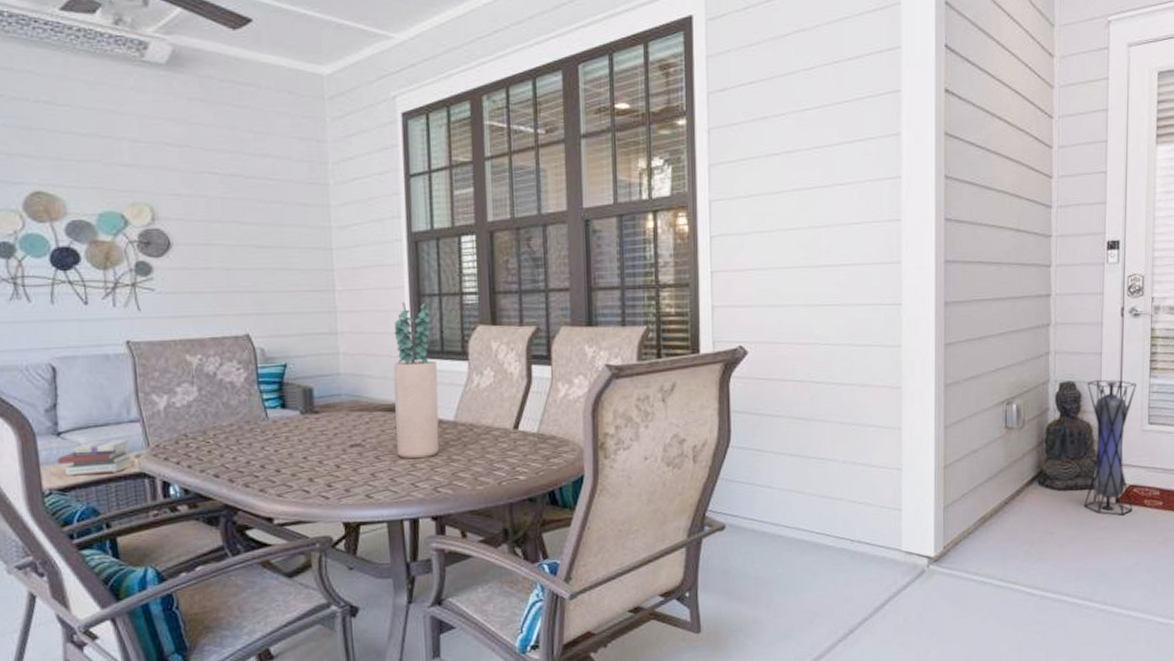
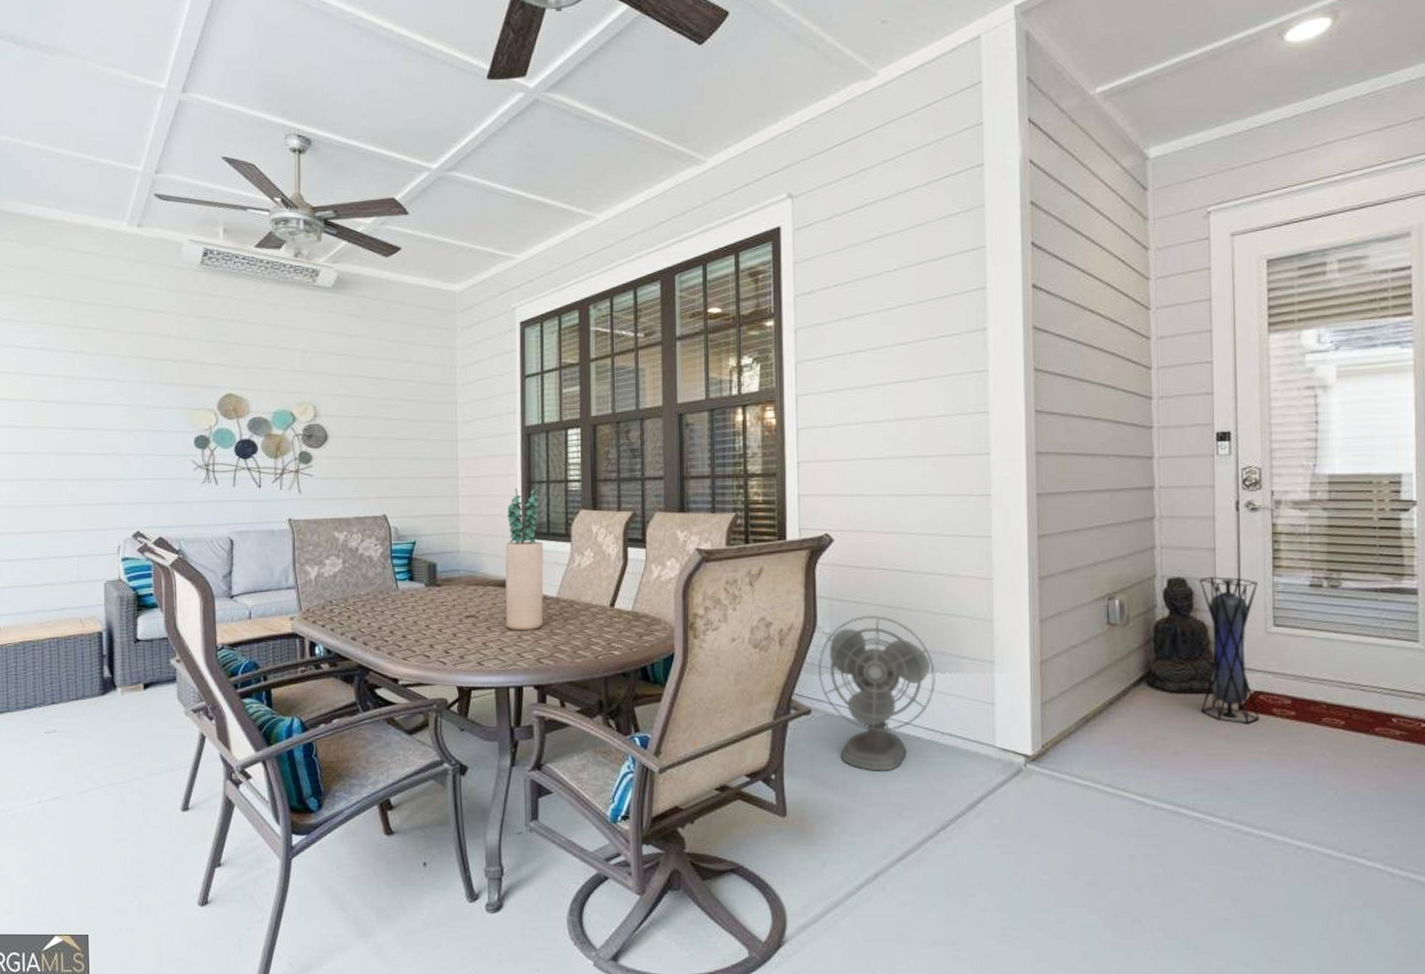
books: present [57,440,132,476] -> none [229,604,287,634]
electric fan: none [731,427,846,582] -> present [817,615,936,771]

